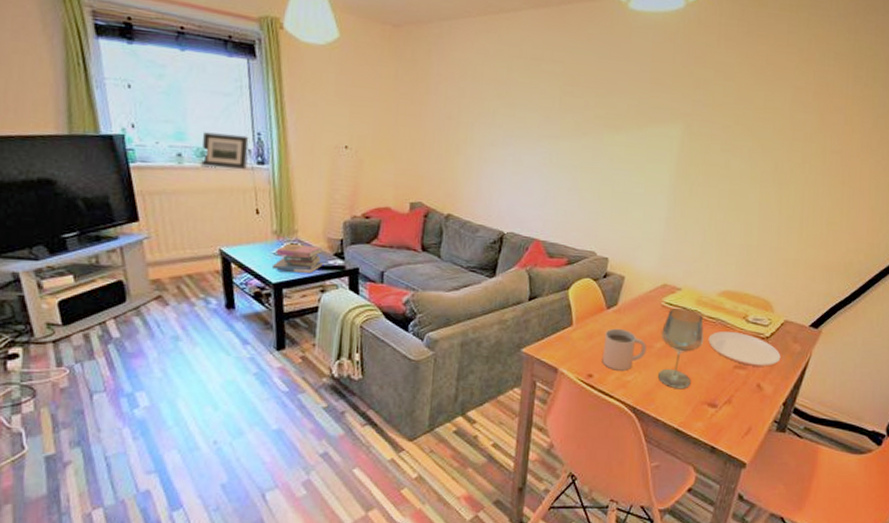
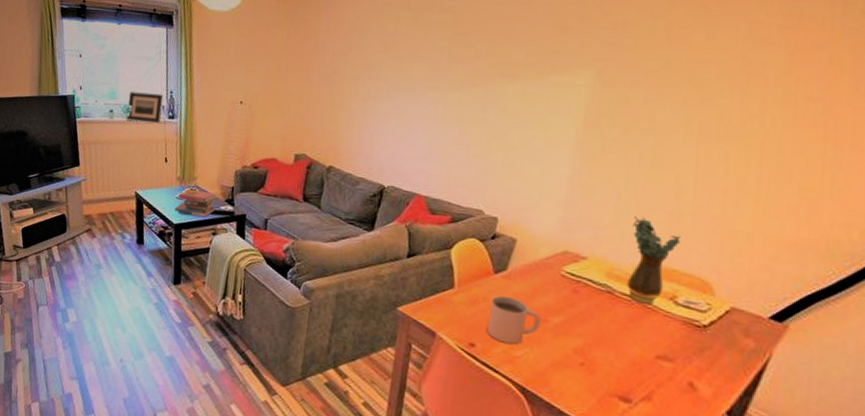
wine glass: present [658,308,704,388] -> none [554,279,616,375]
plate: present [708,331,781,367] -> none [621,312,725,363]
vase: none [711,251,750,324] -> present [626,216,681,304]

